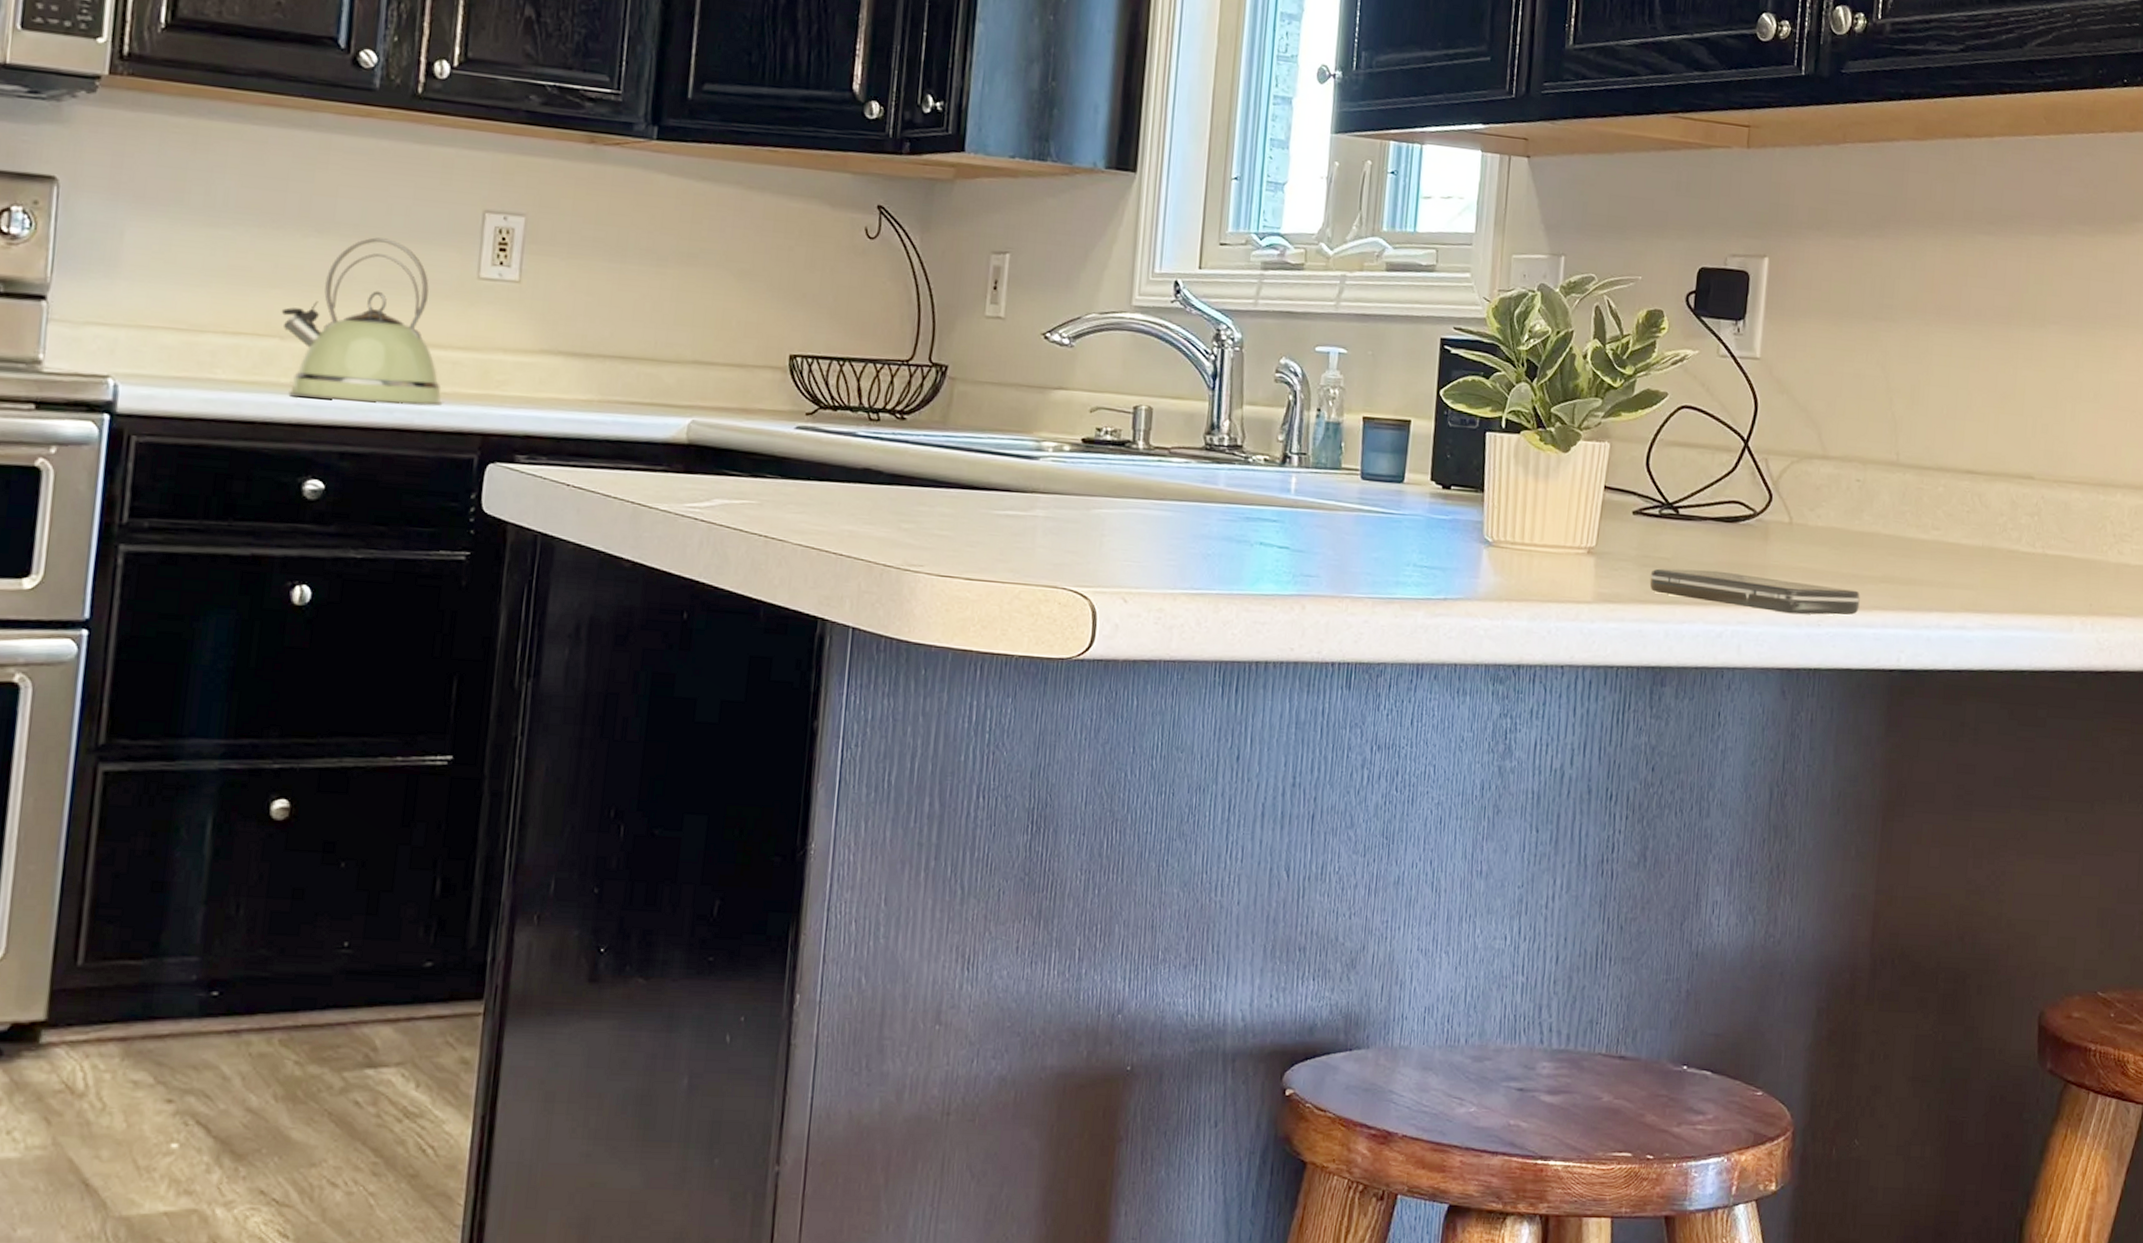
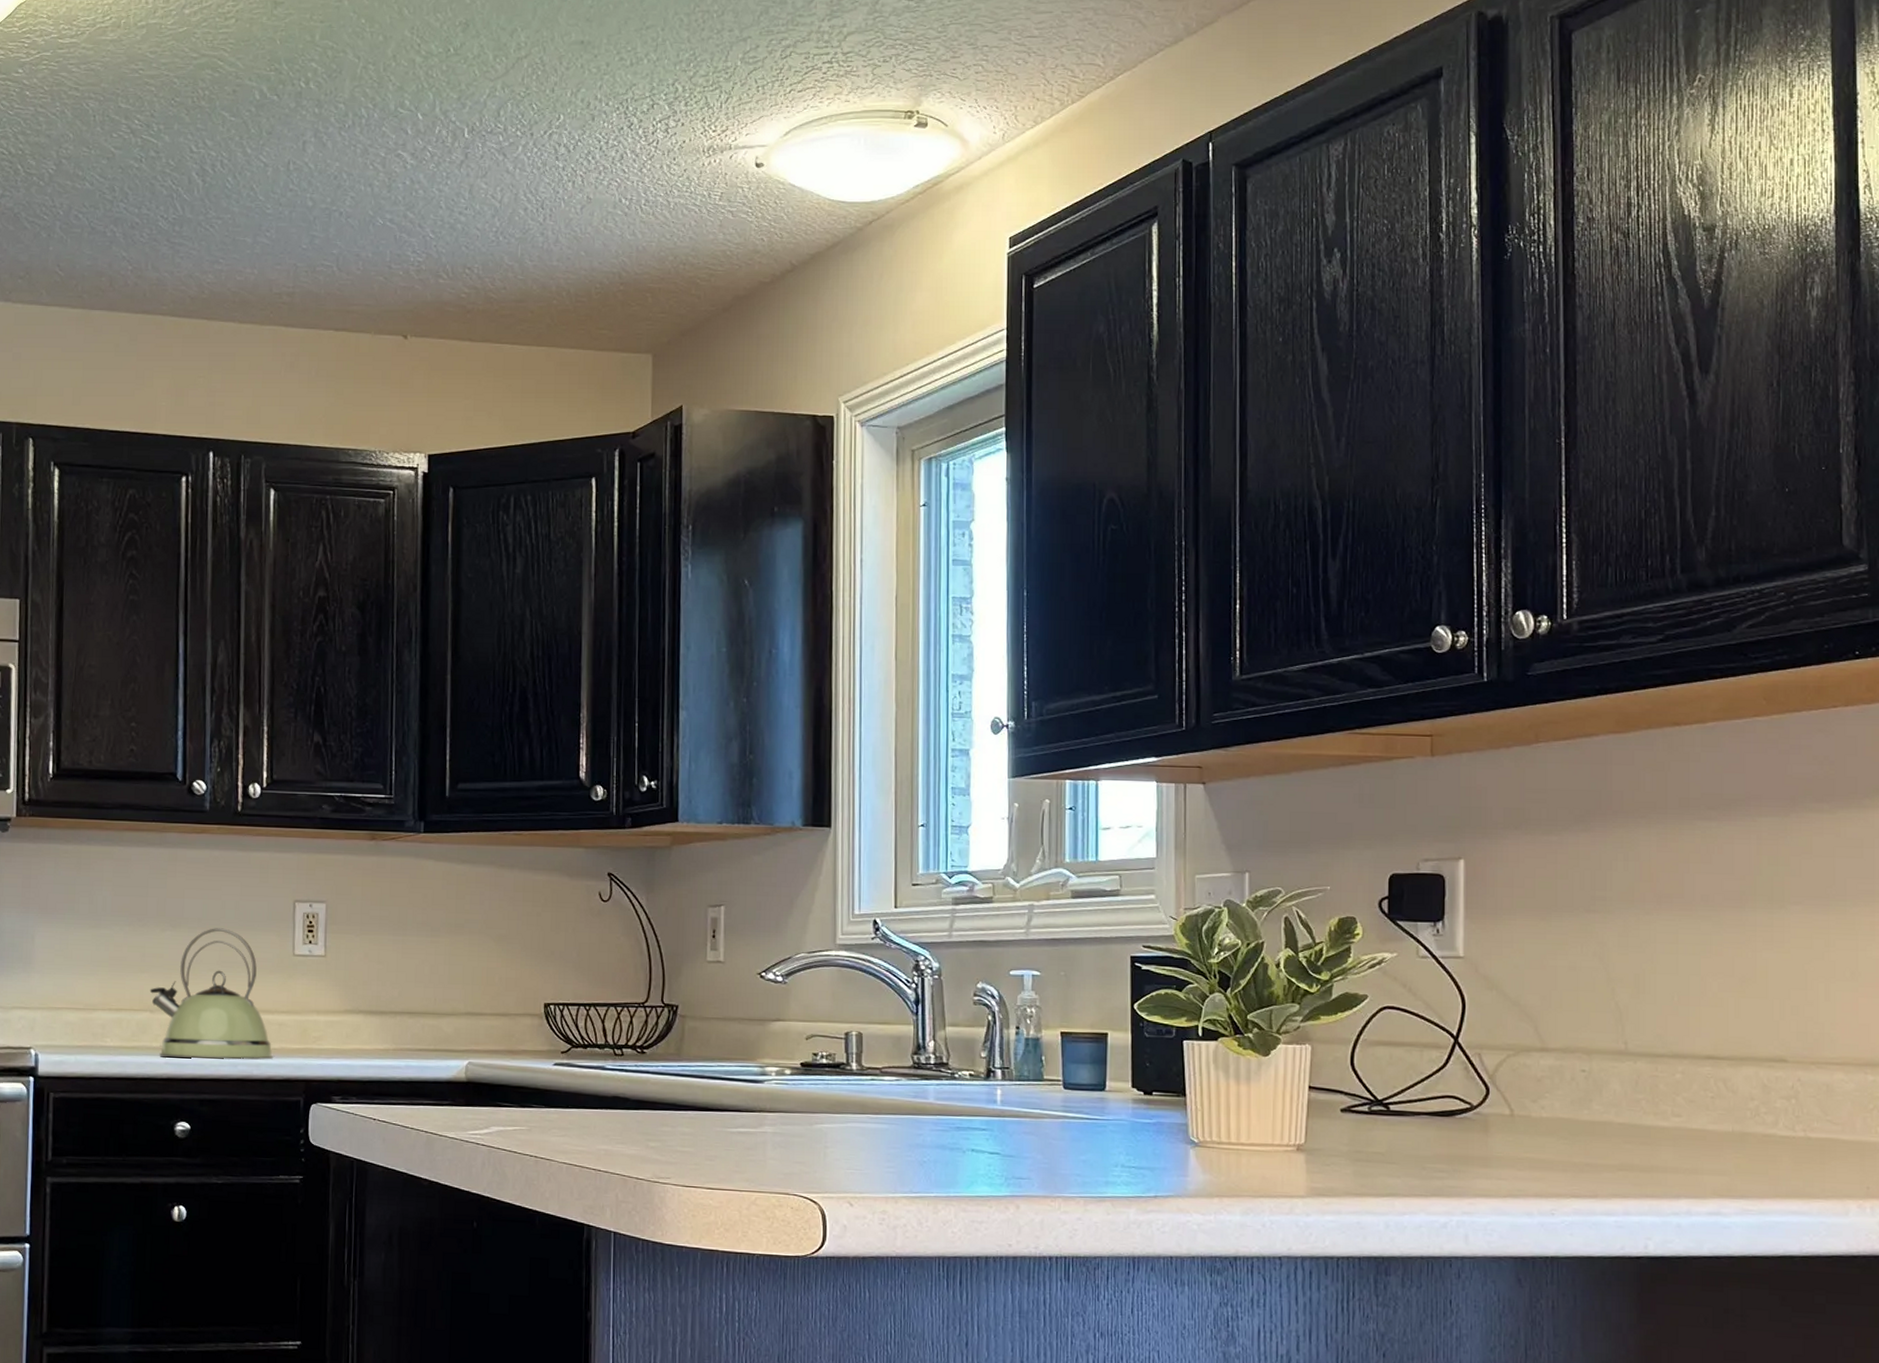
mobile phone: present [1649,568,1860,616] -> none [1364,1162,1596,1204]

